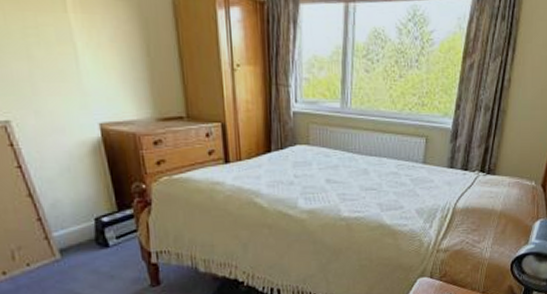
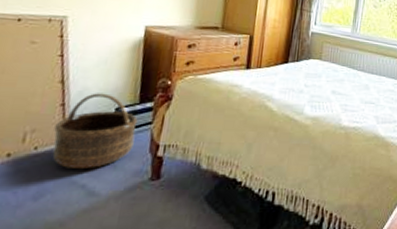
basket: none [39,204,125,281] -> present [52,93,138,168]

